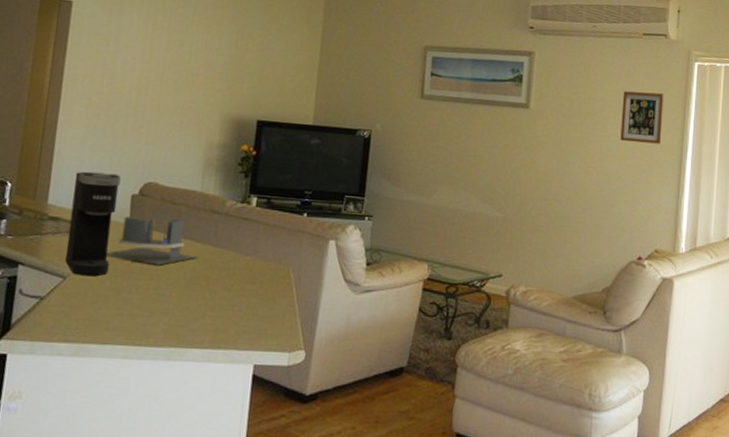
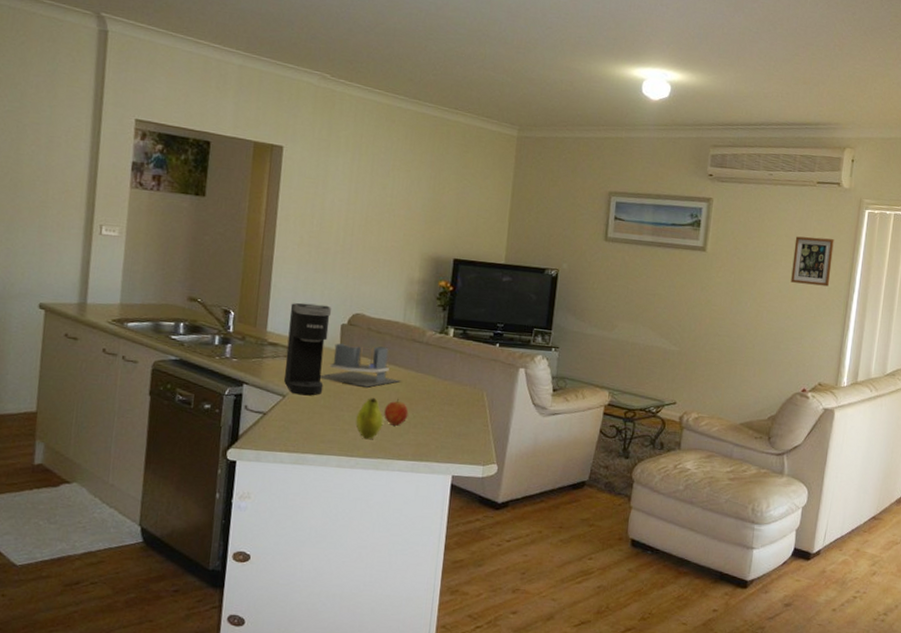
fruit: none [145,276,177,326] -> present [355,397,383,440]
fruit: none [177,277,206,309] -> present [384,398,409,426]

